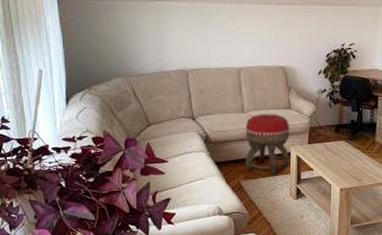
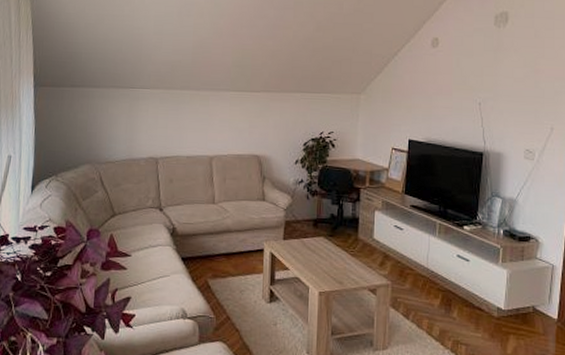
footstool: present [245,114,290,176] -> none [214,205,264,275]

